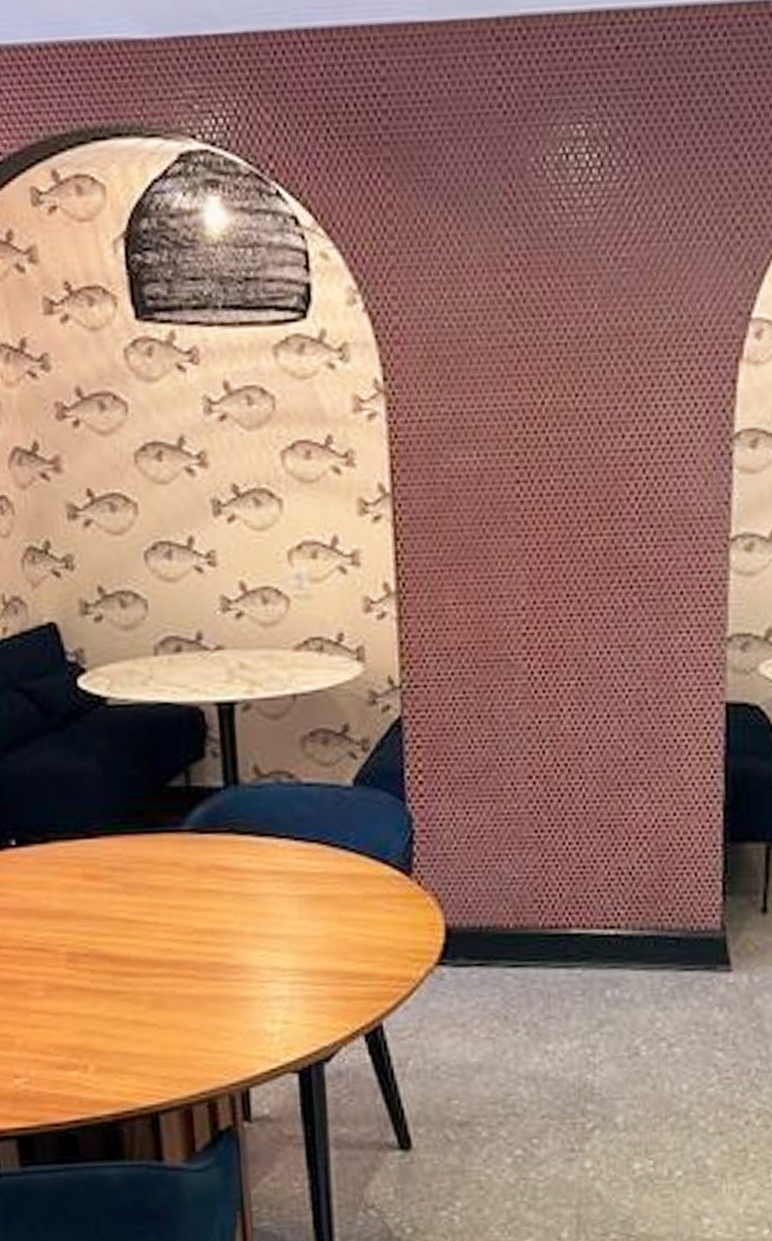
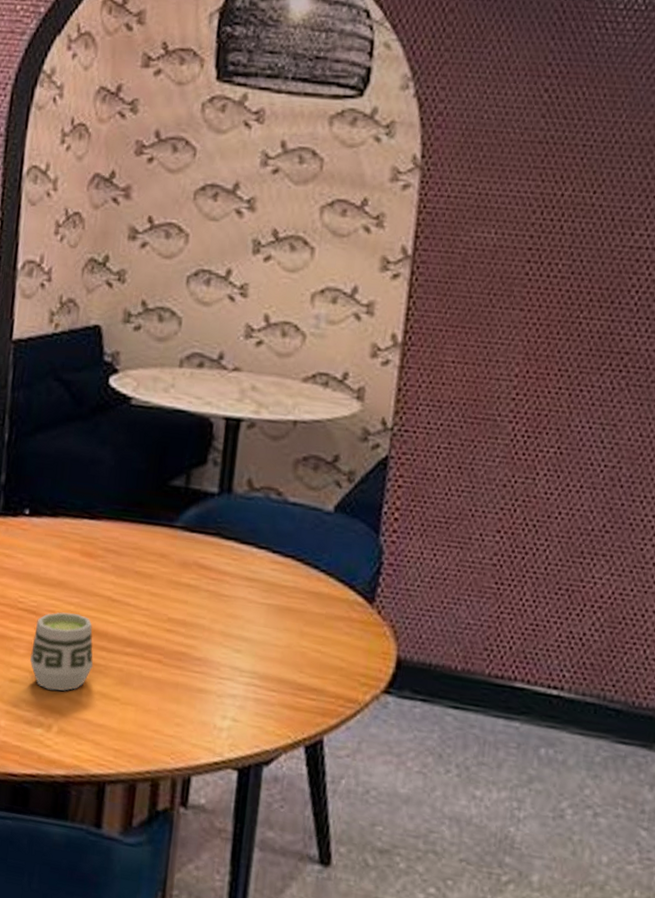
cup: none [48,943,121,1029] -> present [30,612,94,691]

